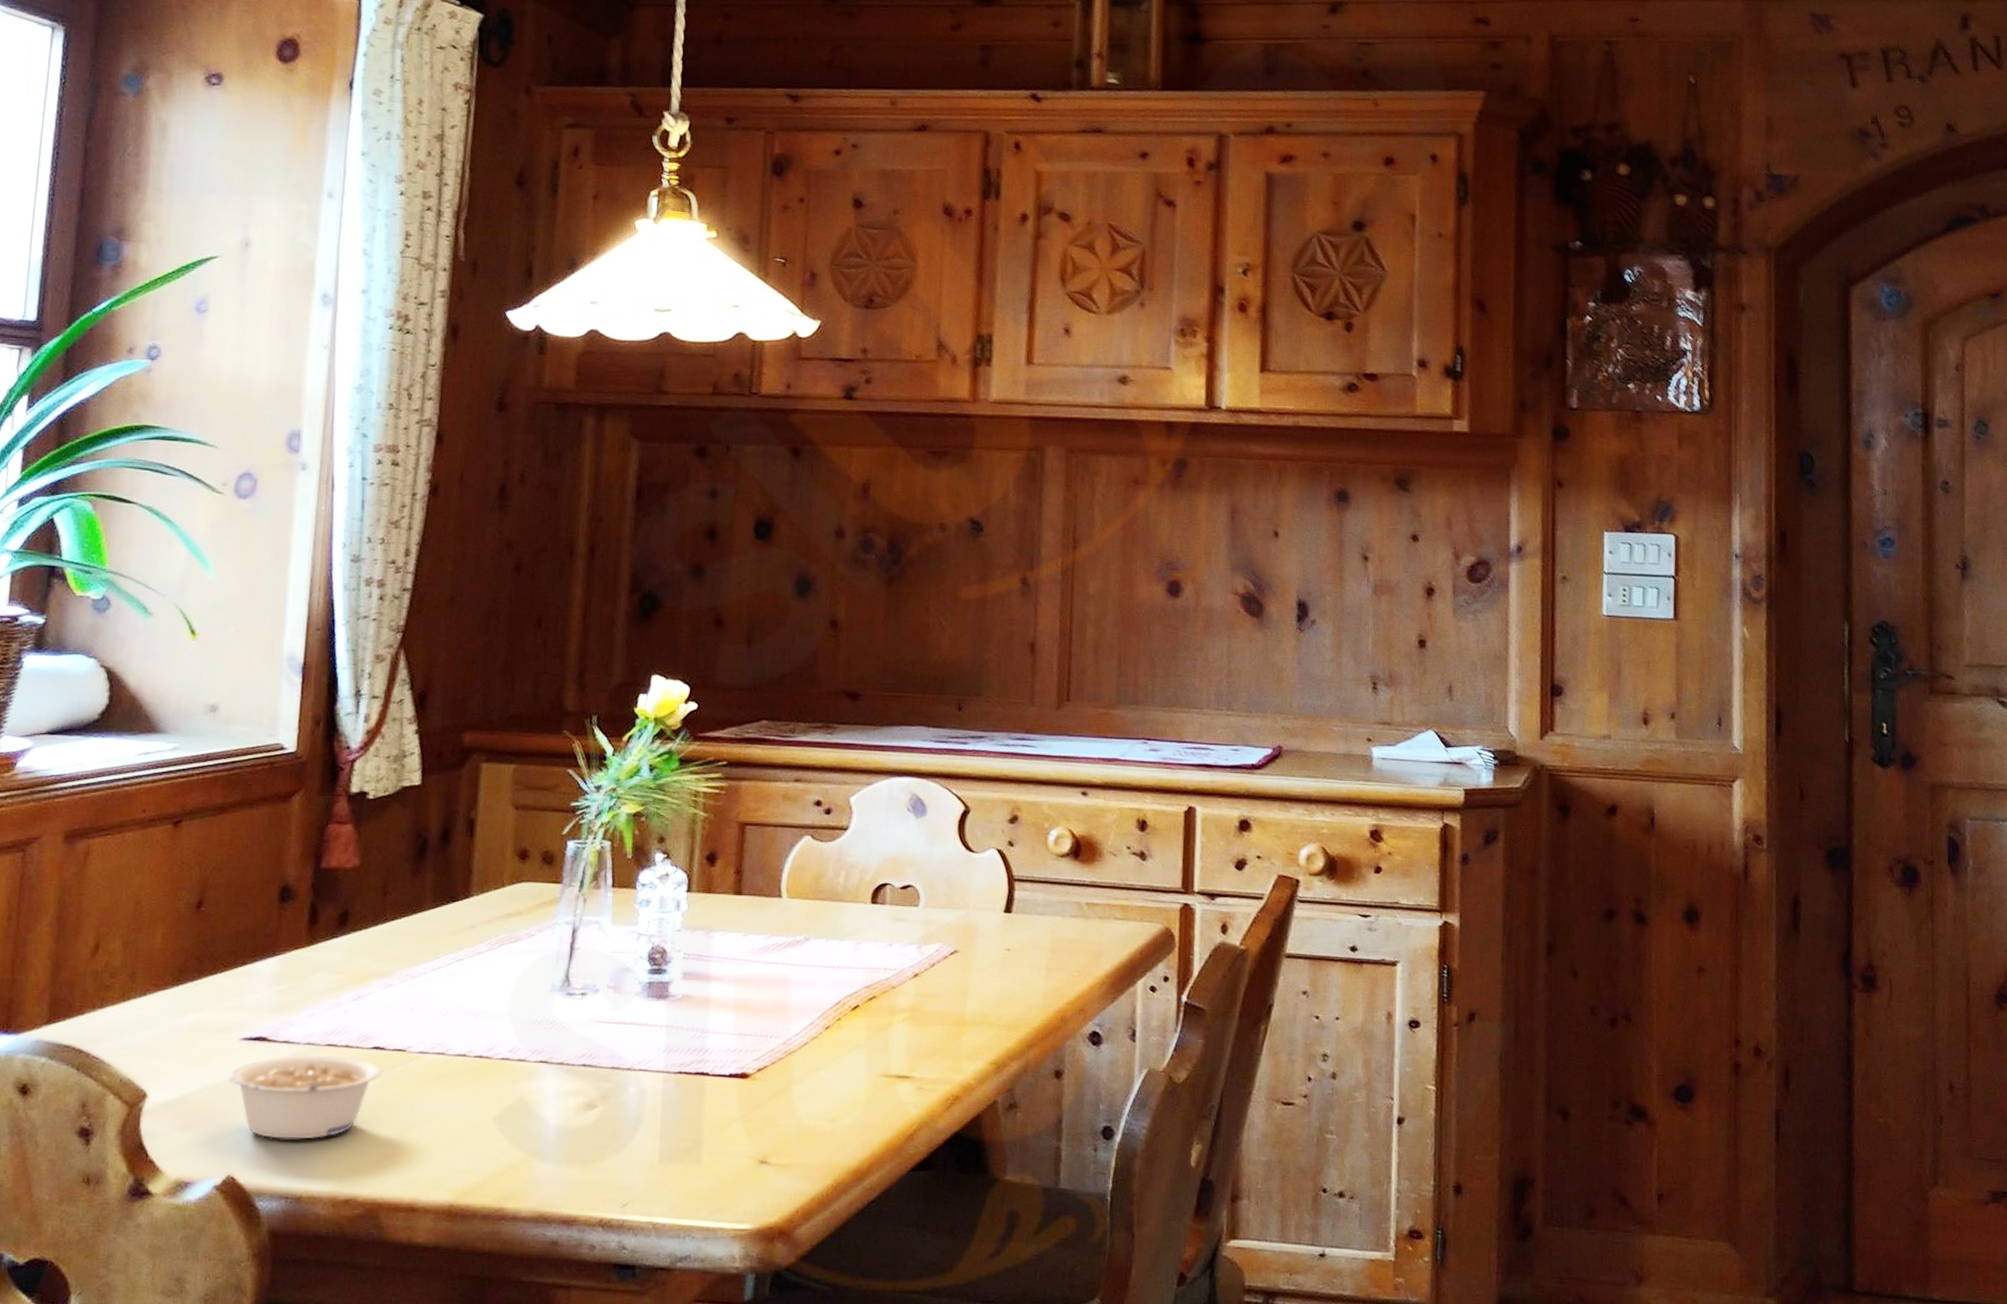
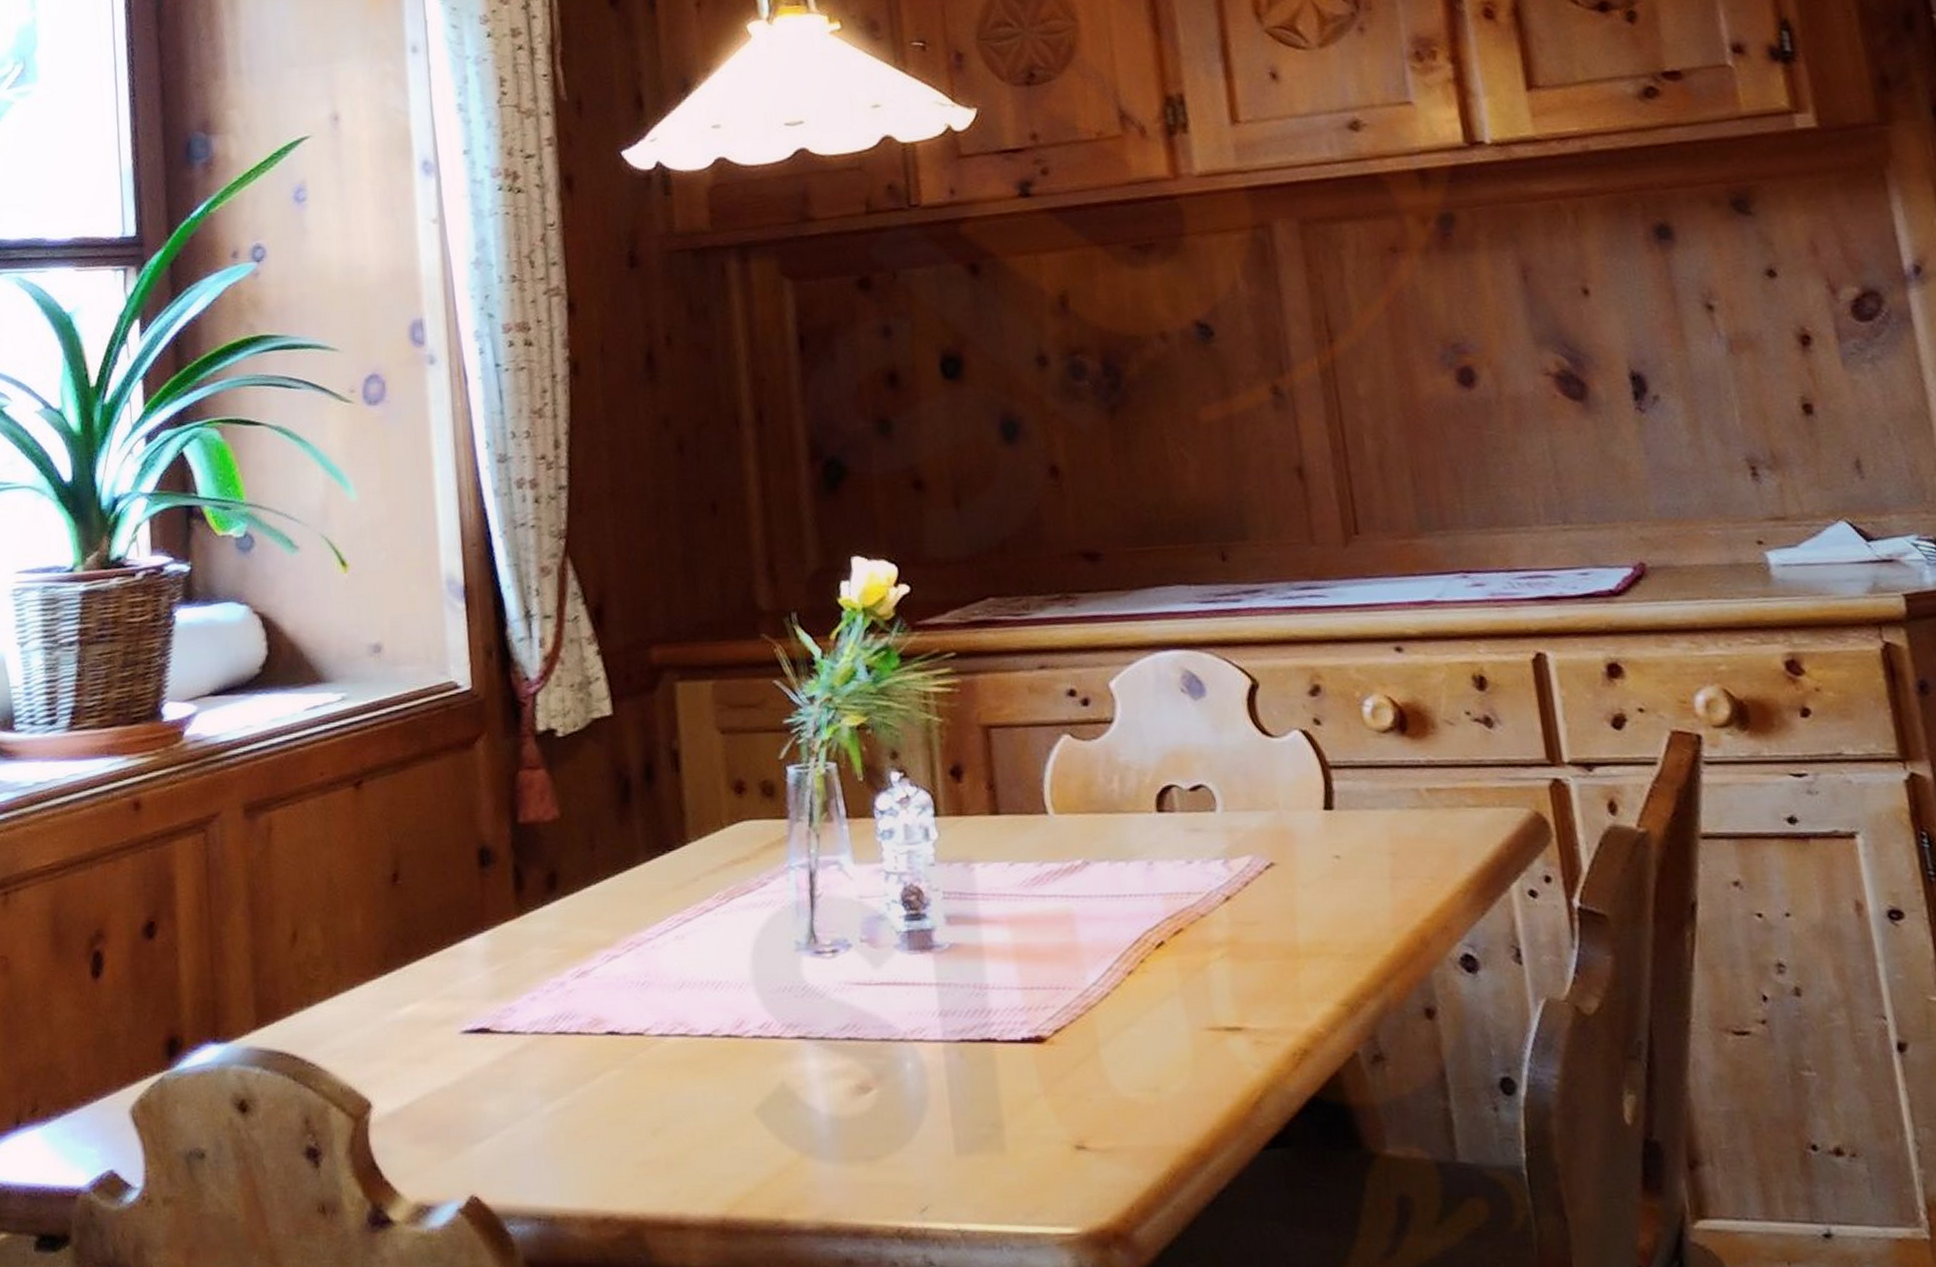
legume: present [228,1055,382,1140] -> none [454,1045,621,1150]

